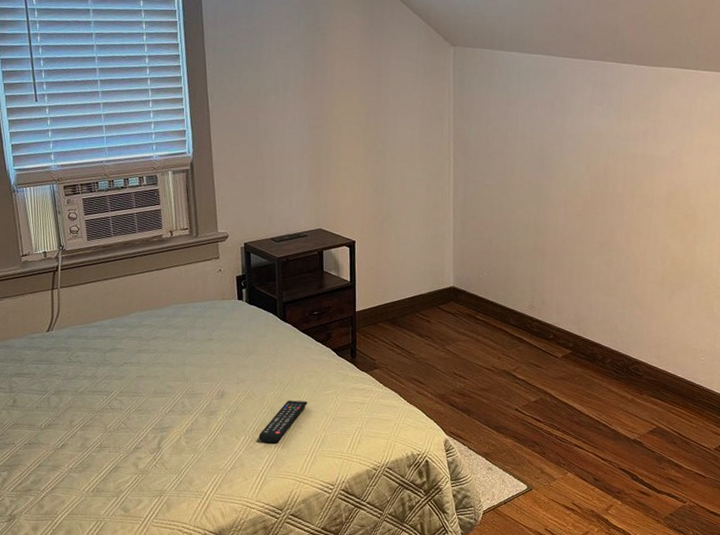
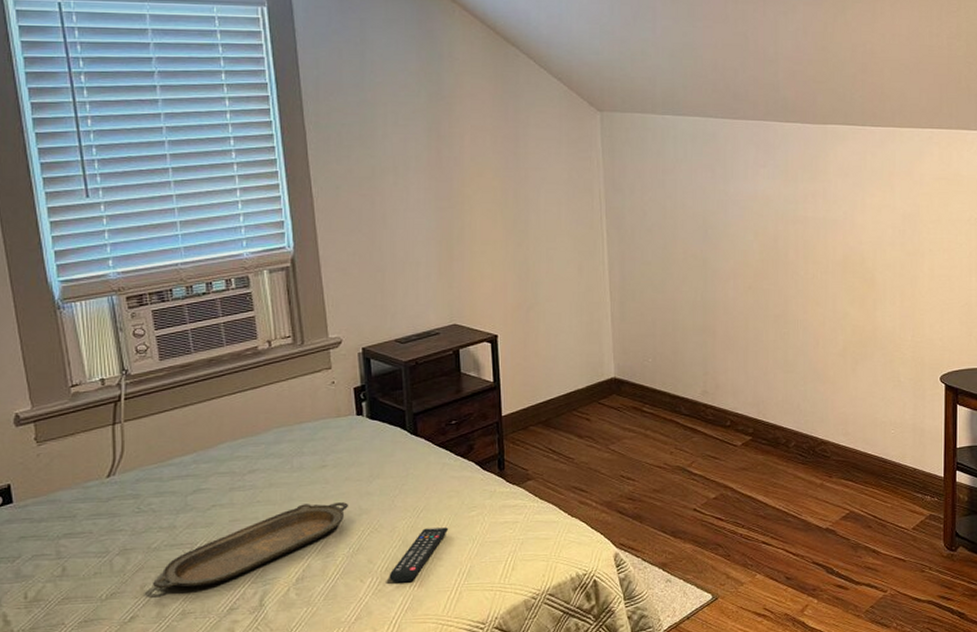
serving tray: none [79,369,228,428] -> present [153,502,348,589]

